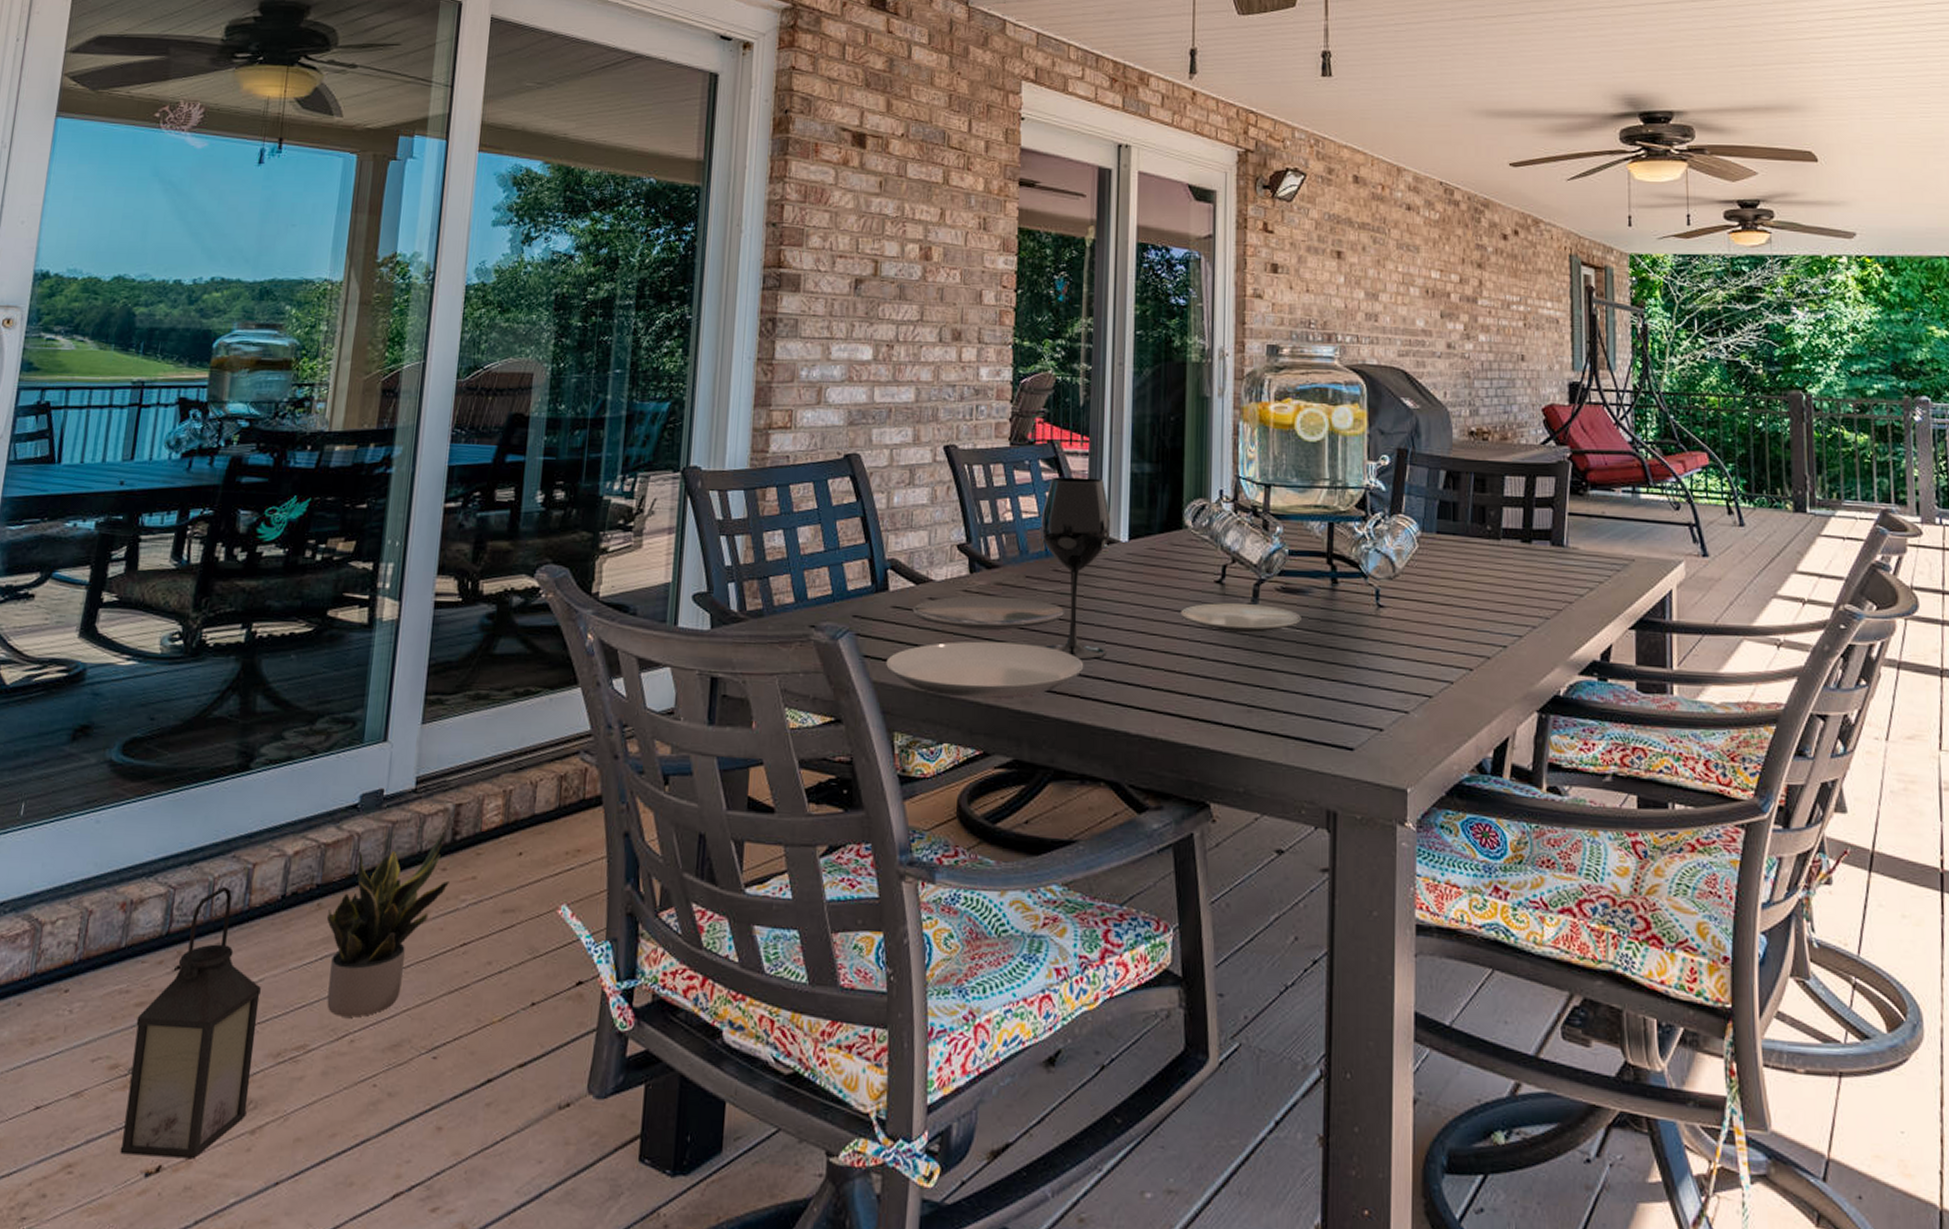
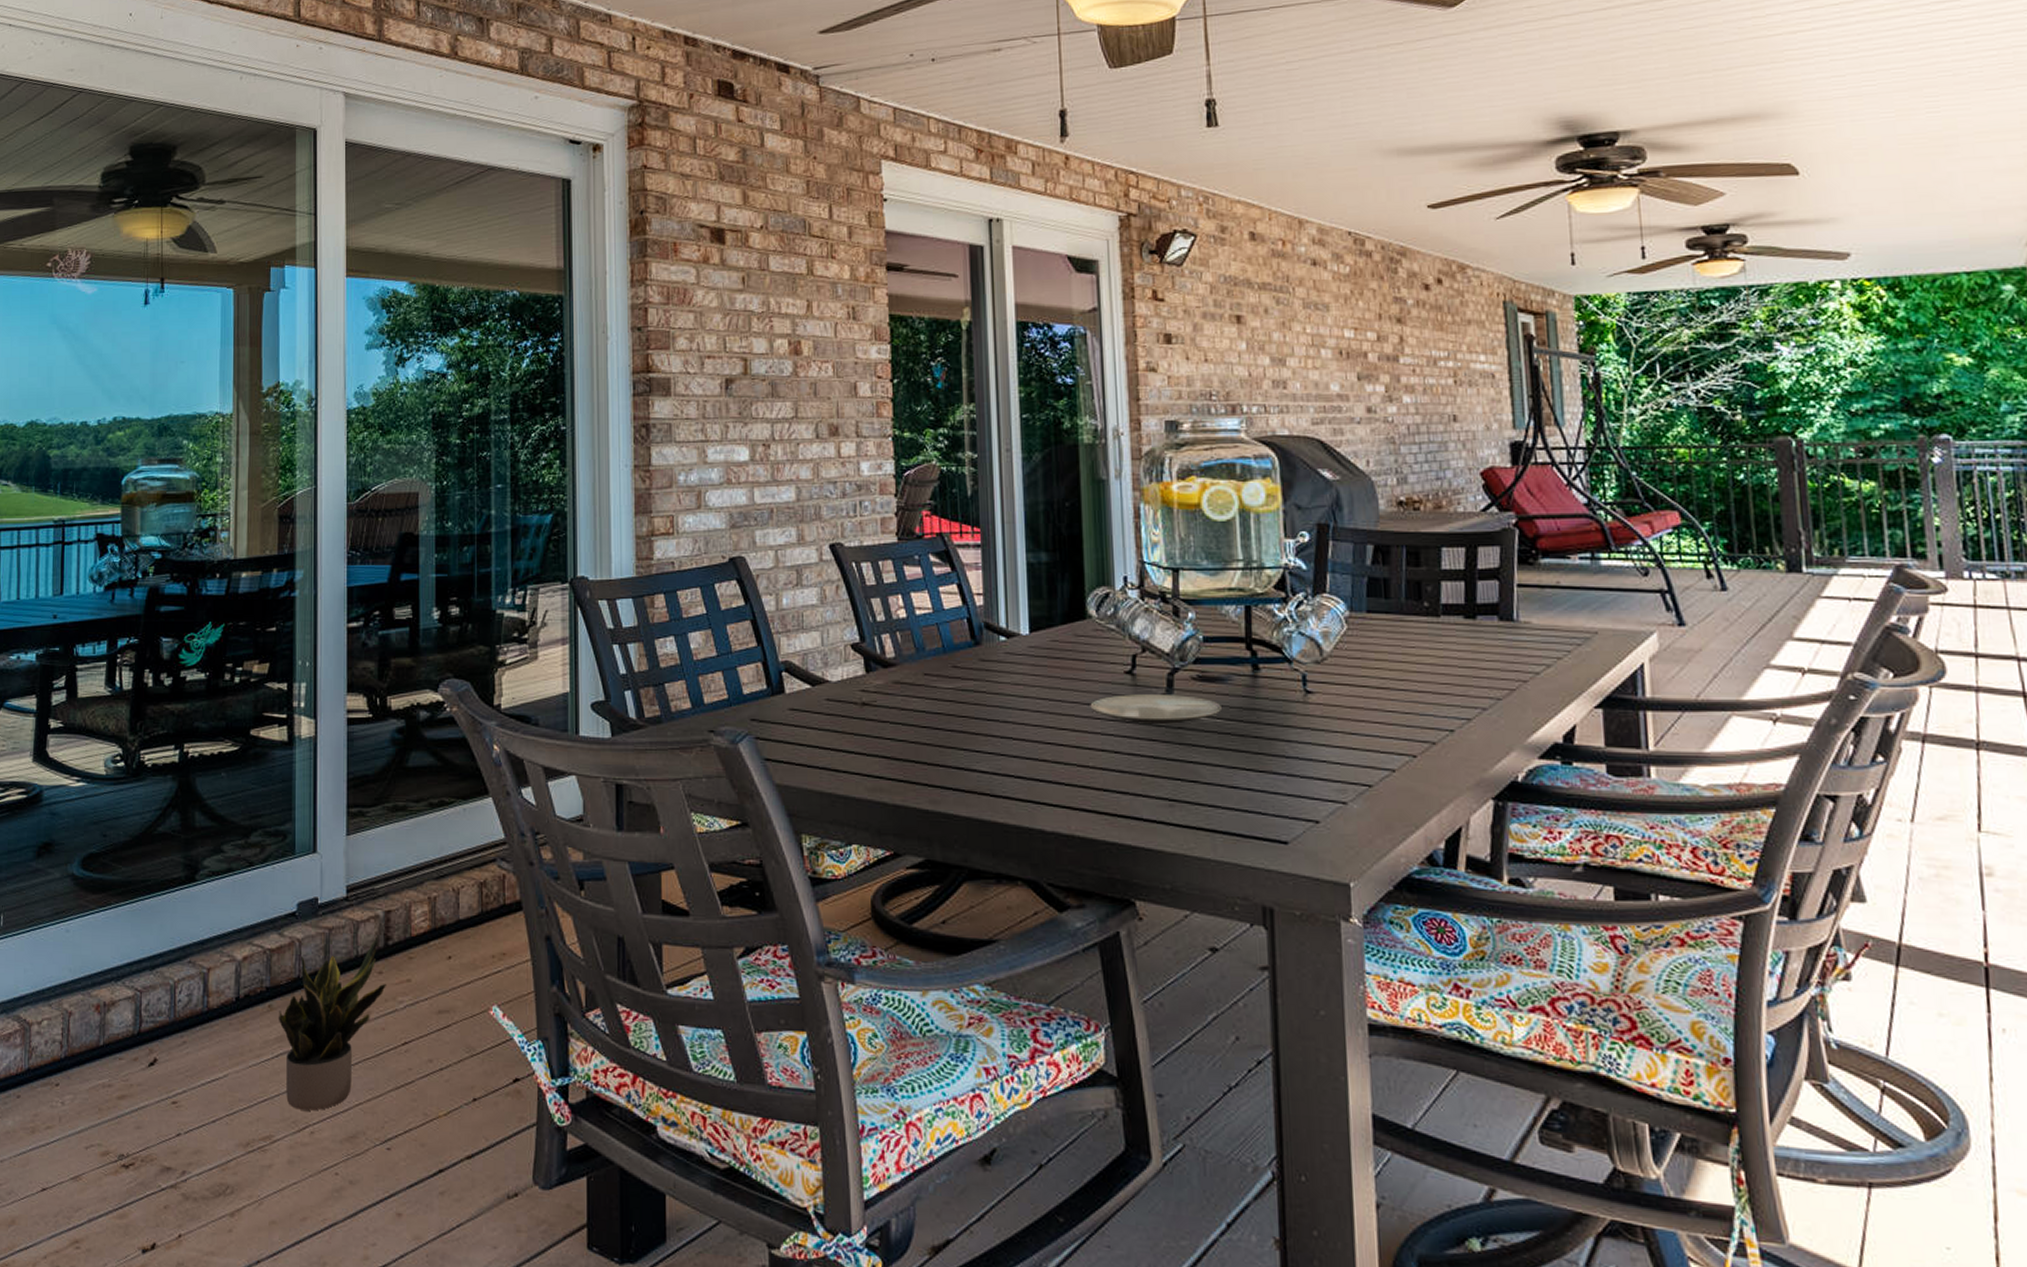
lantern: present [120,886,261,1160] -> none [118,989,226,1238]
plate: present [886,641,1084,699] -> none [788,741,992,799]
plate: present [912,595,1065,631] -> none [810,695,968,731]
wineglass: present [1041,477,1111,660] -> none [936,570,1015,757]

